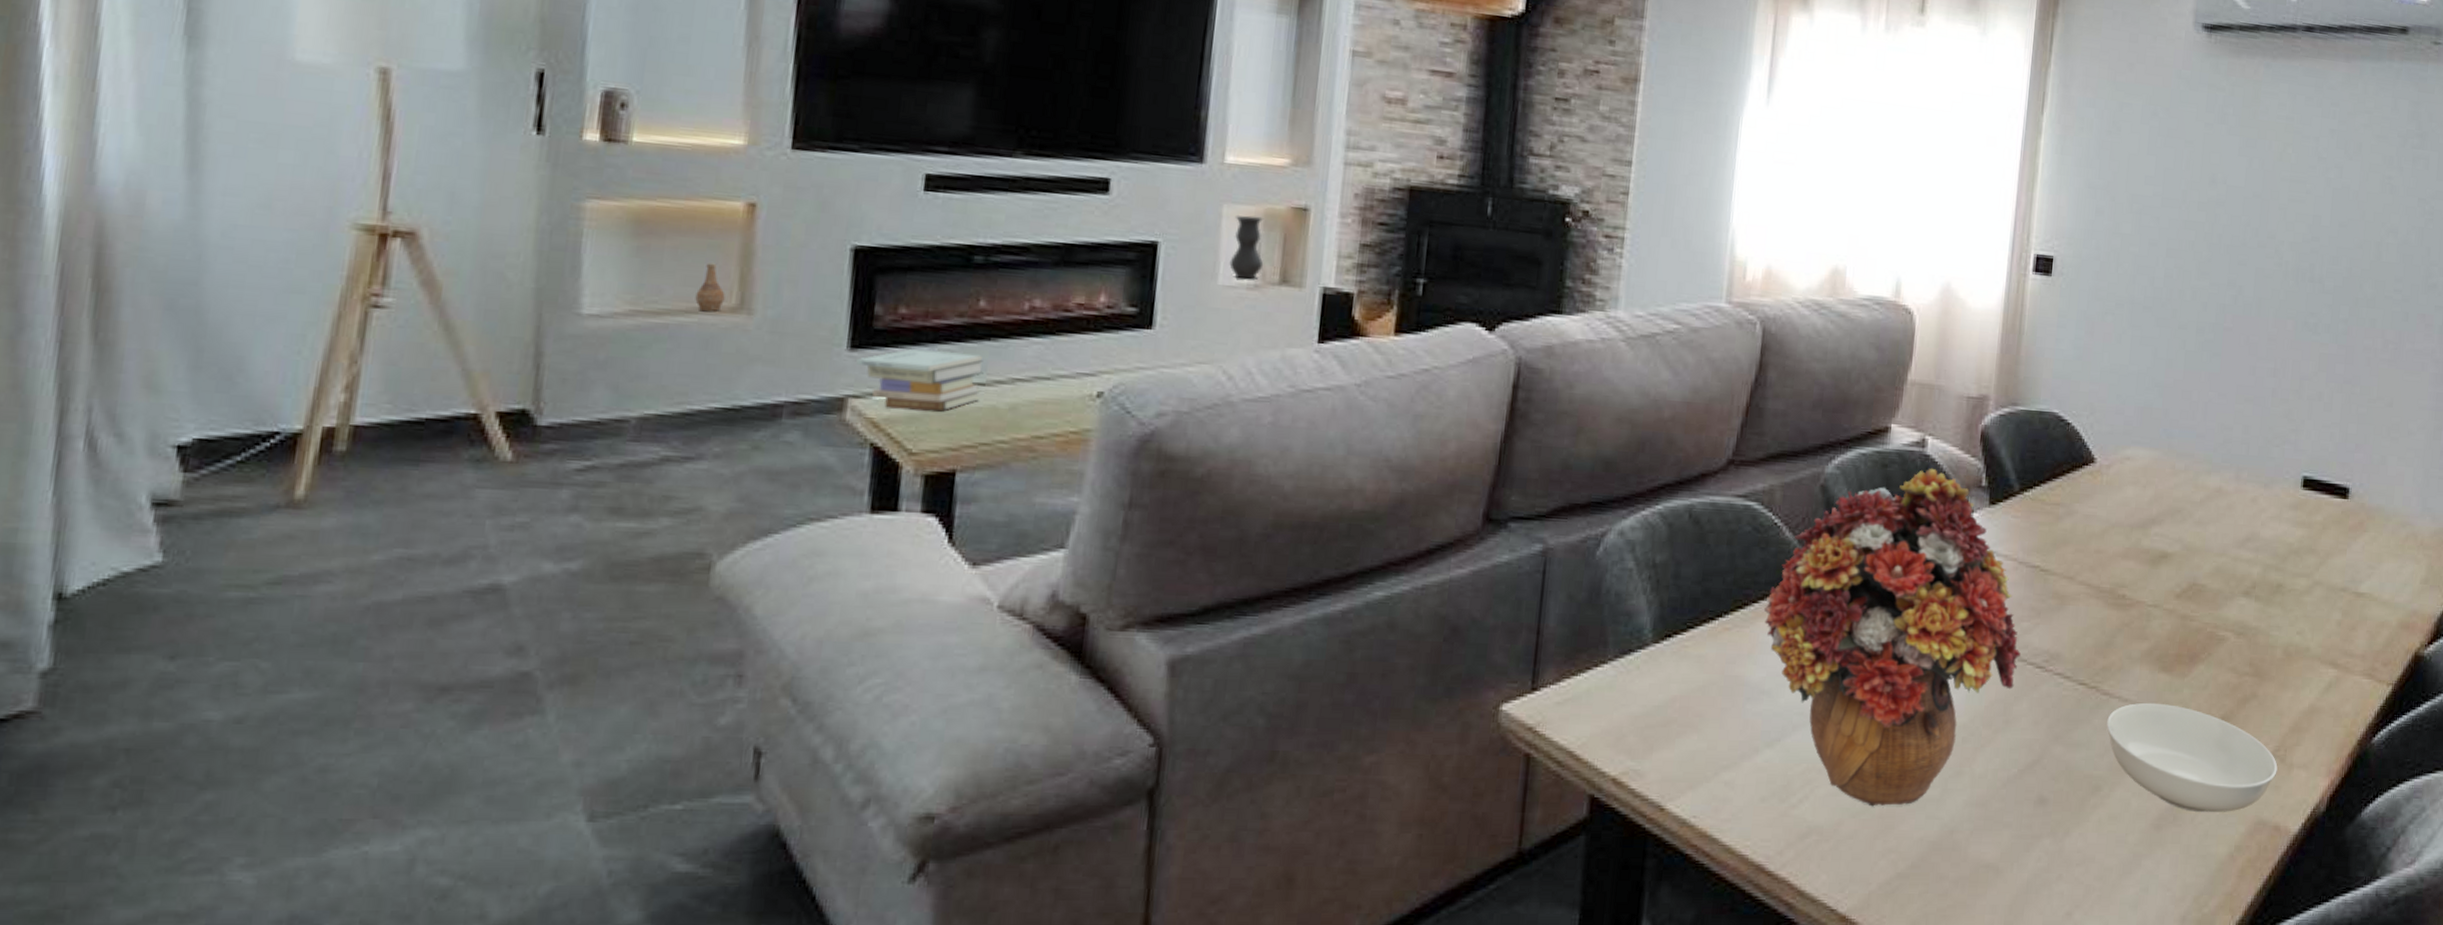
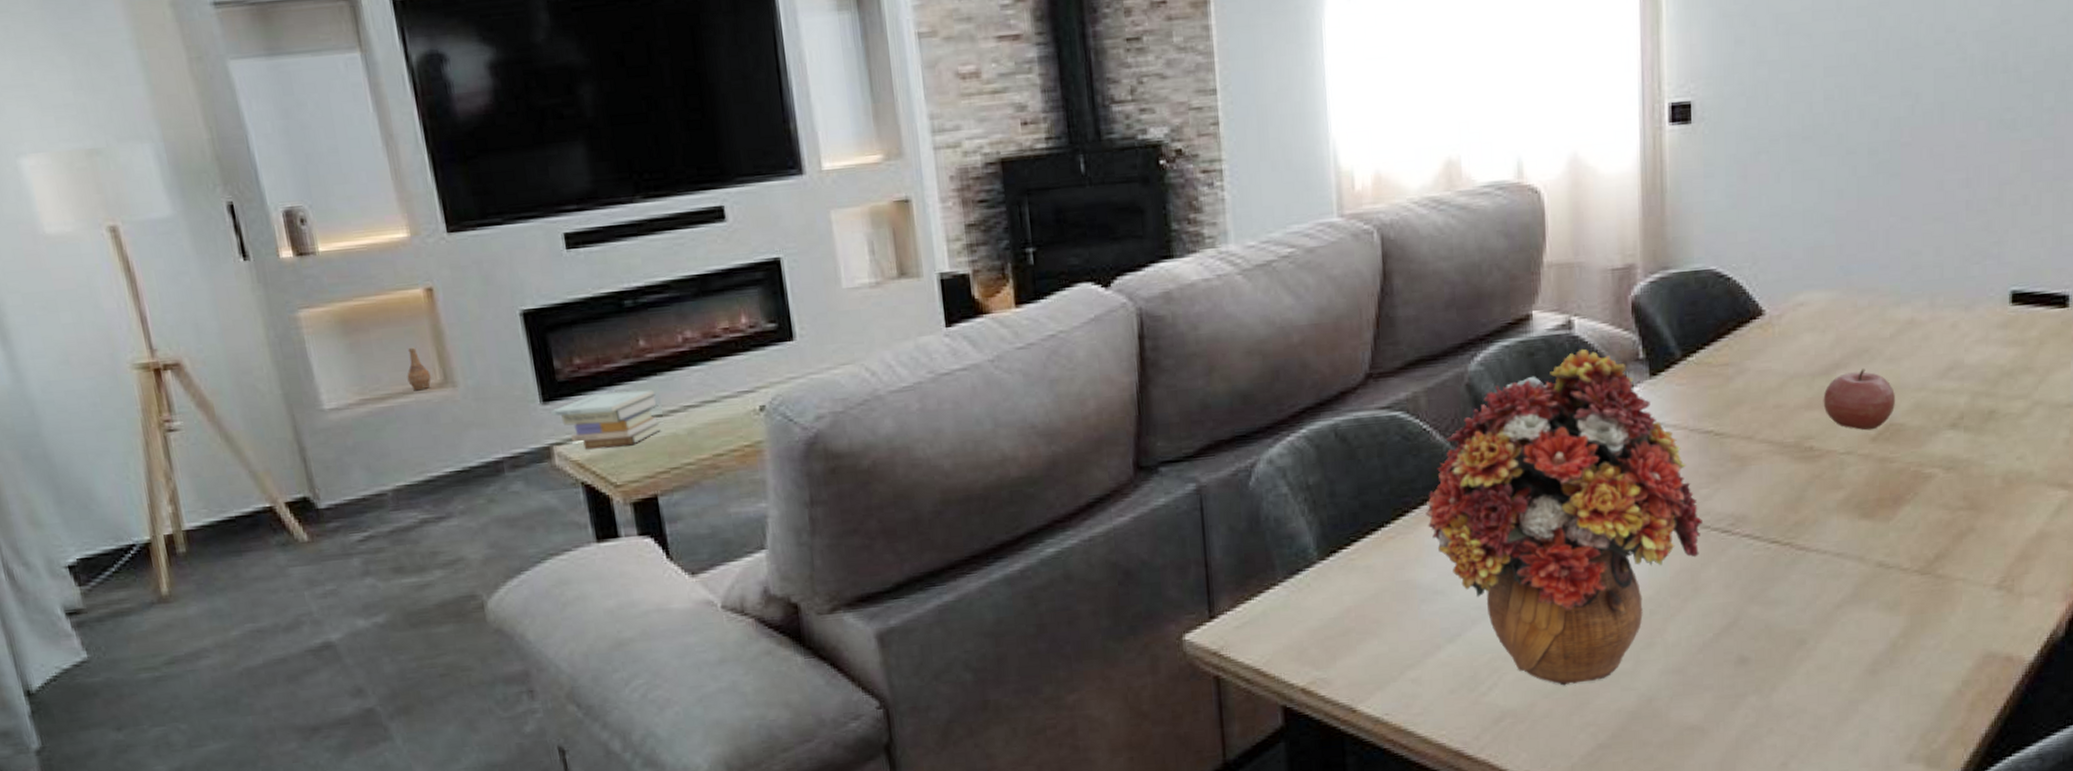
vase: present [1229,214,1264,280] -> none [843,216,880,279]
bowl: present [2107,702,2278,812] -> none [1806,550,2005,653]
fruit: none [2137,526,2200,587] -> present [1823,367,1895,431]

